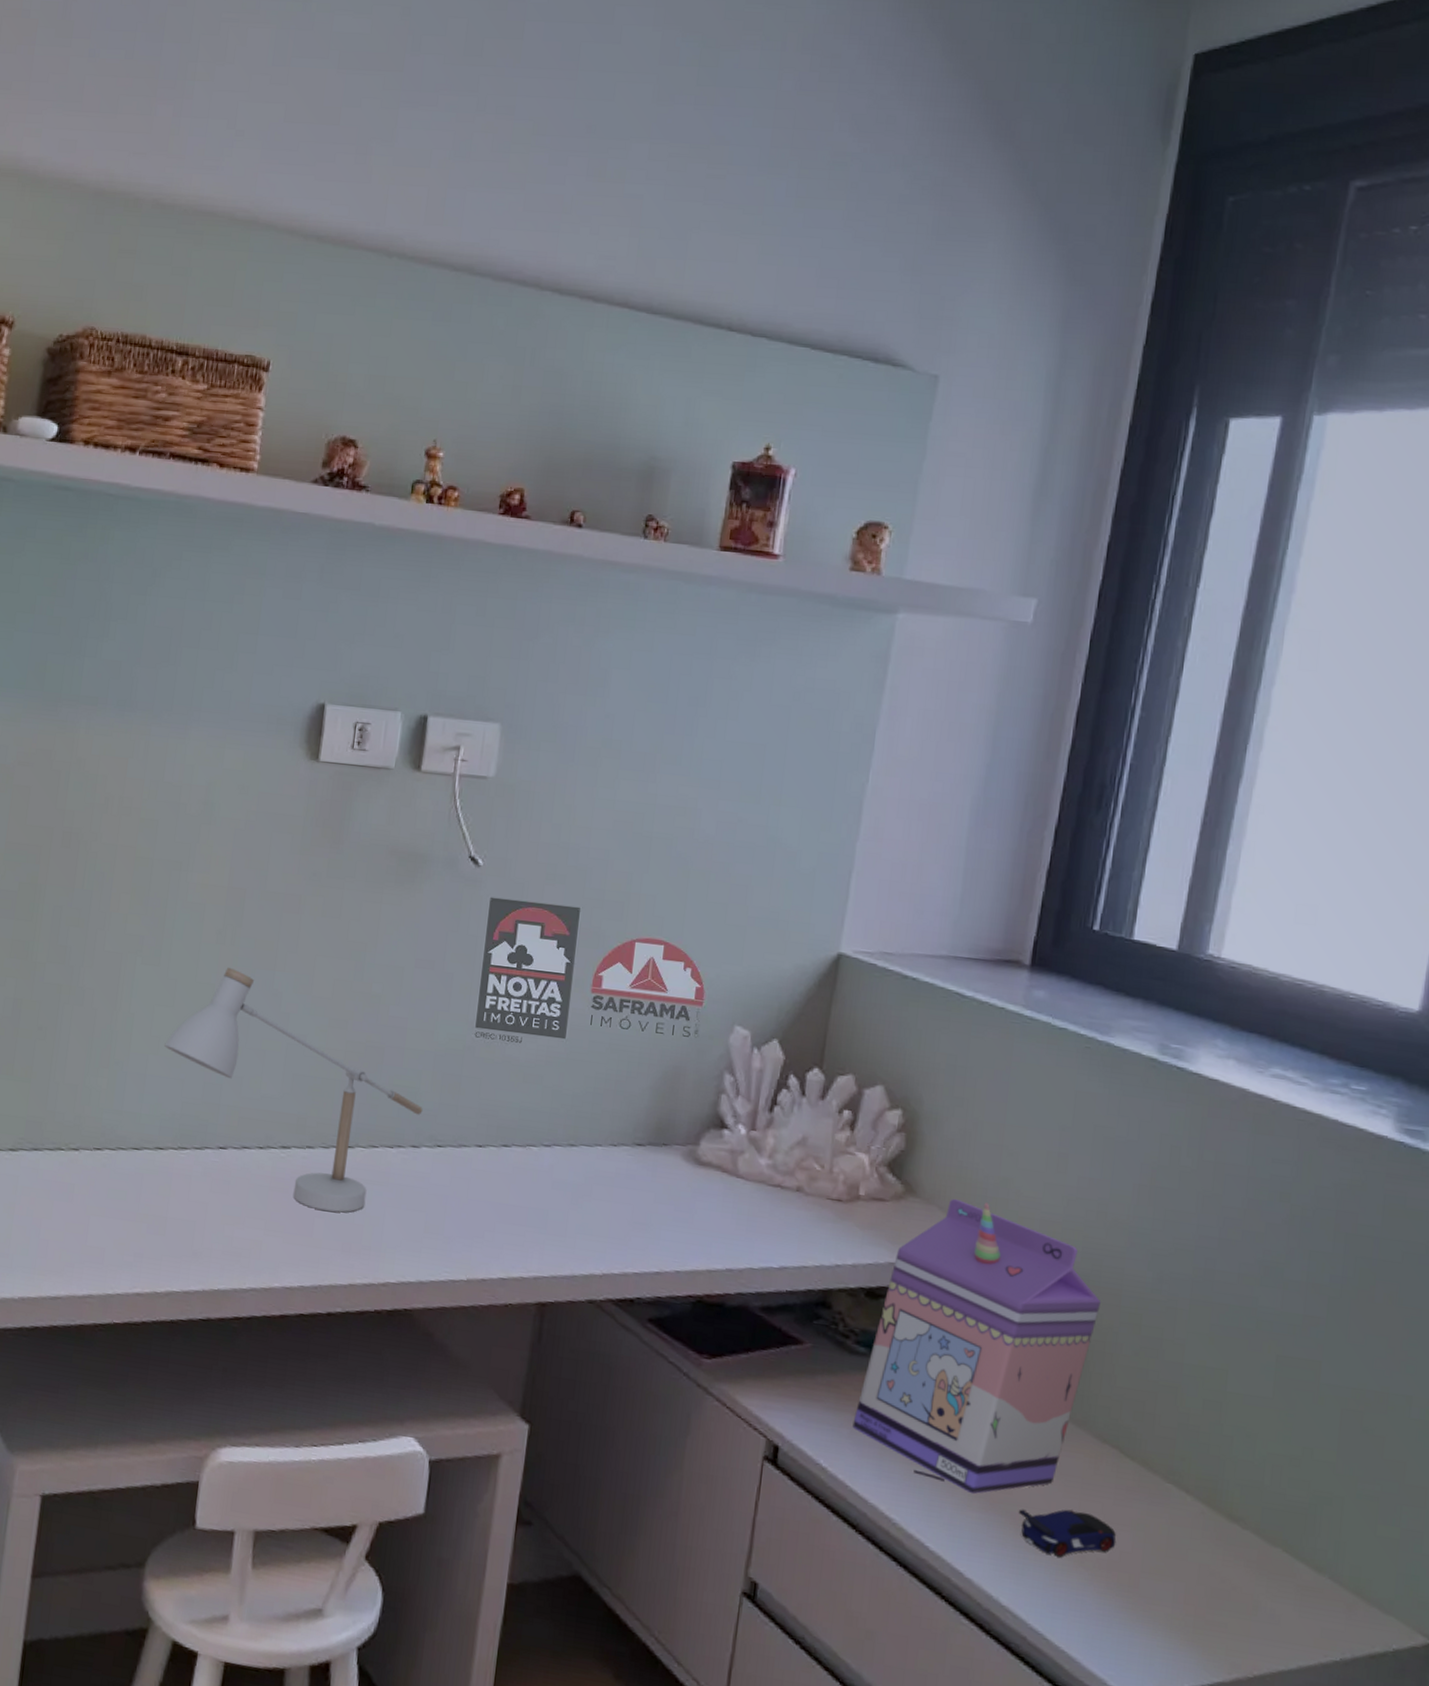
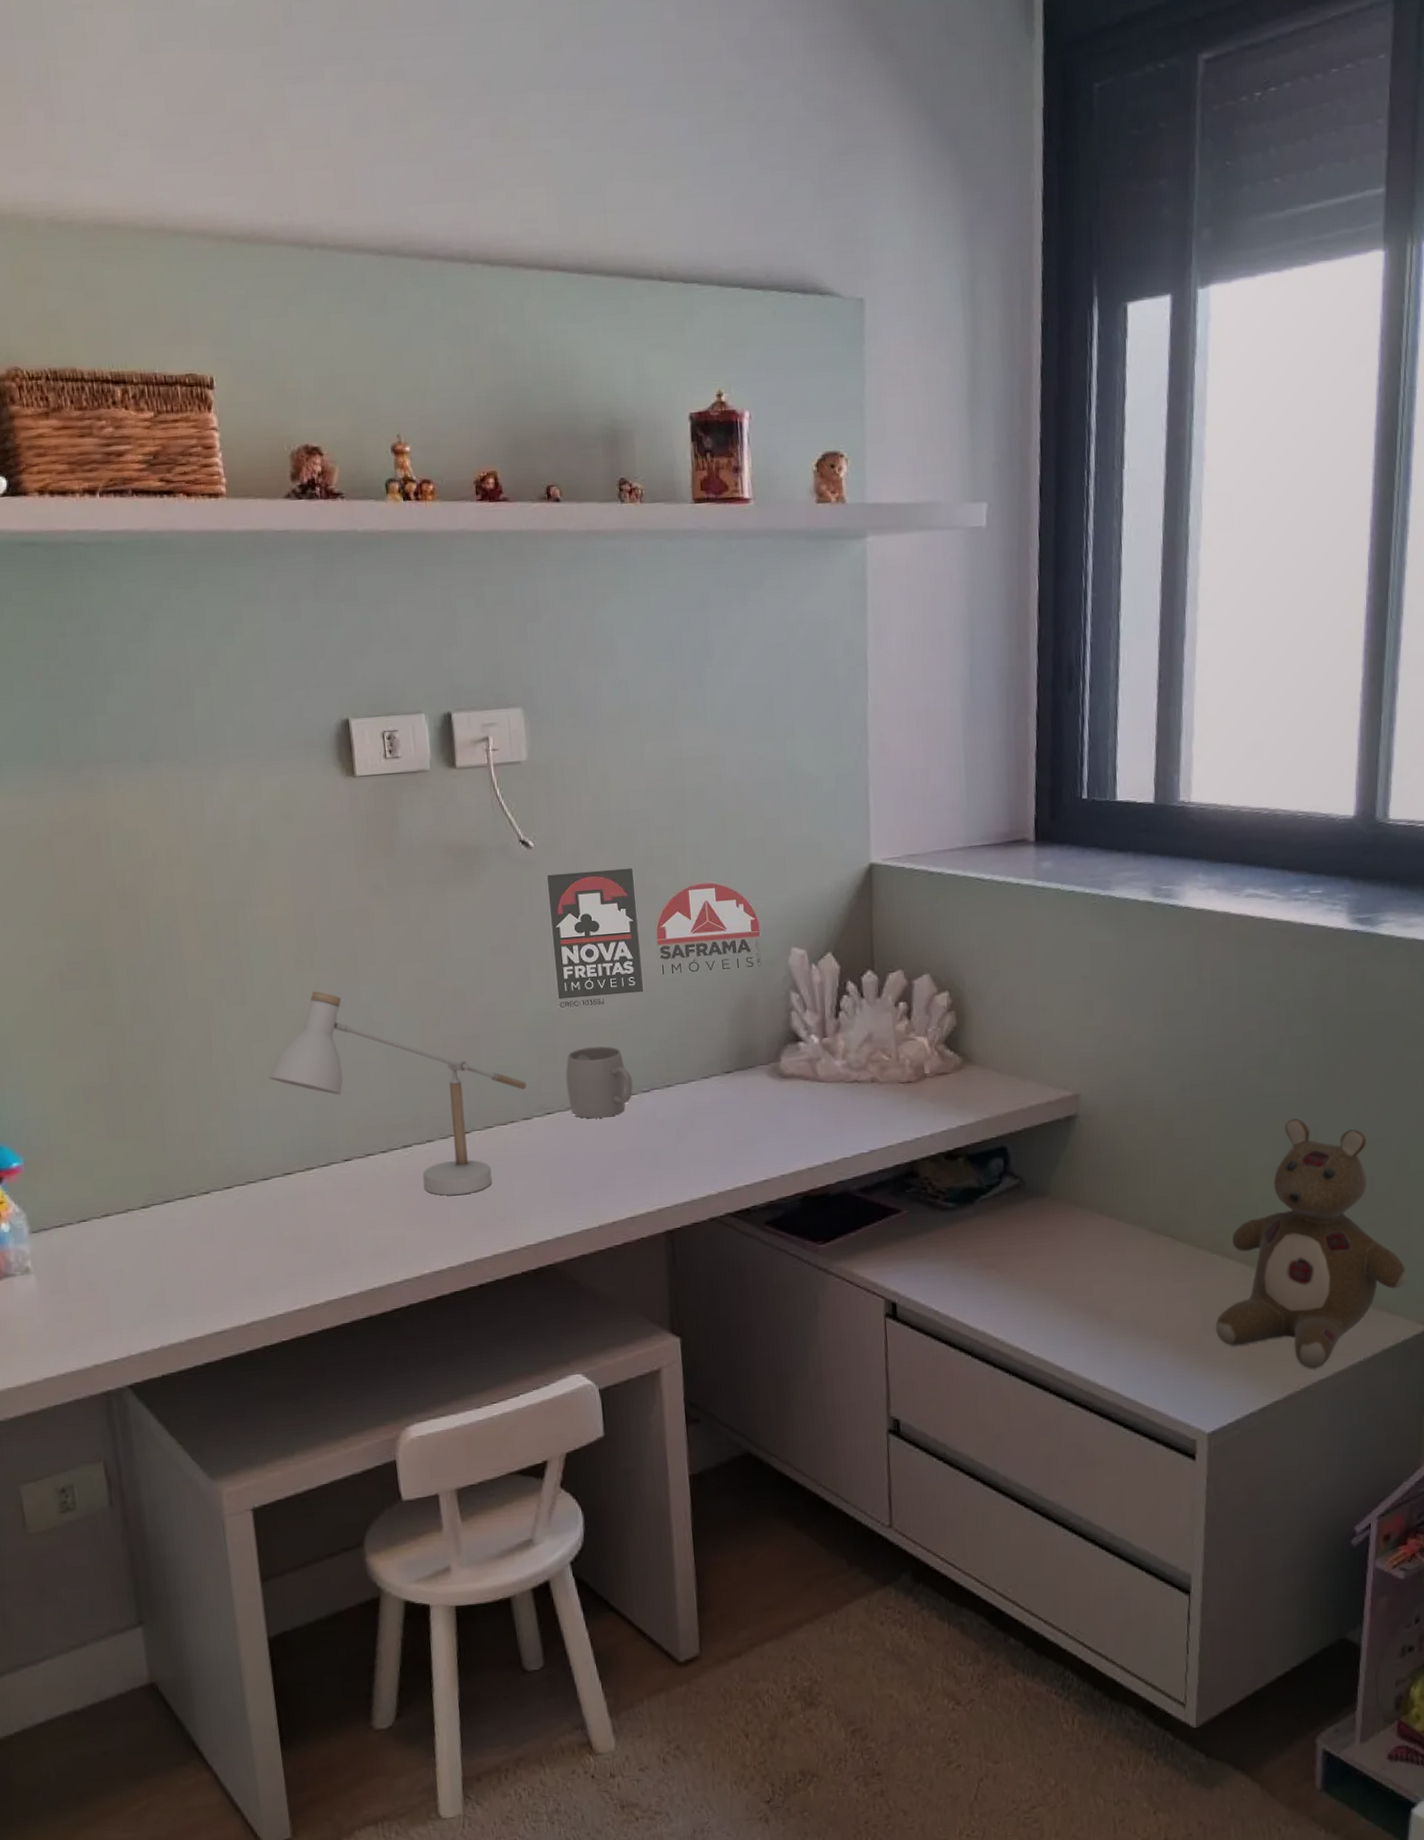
mug: none [462,1084,535,1165] -> present [565,1046,633,1119]
milk carton: present [852,1198,1101,1495] -> none [953,1056,1138,1302]
toy car: present [1018,1509,1117,1557] -> none [1099,1294,1180,1336]
stuffed bear: none [1157,1345,1412,1656] -> present [1216,1118,1407,1369]

